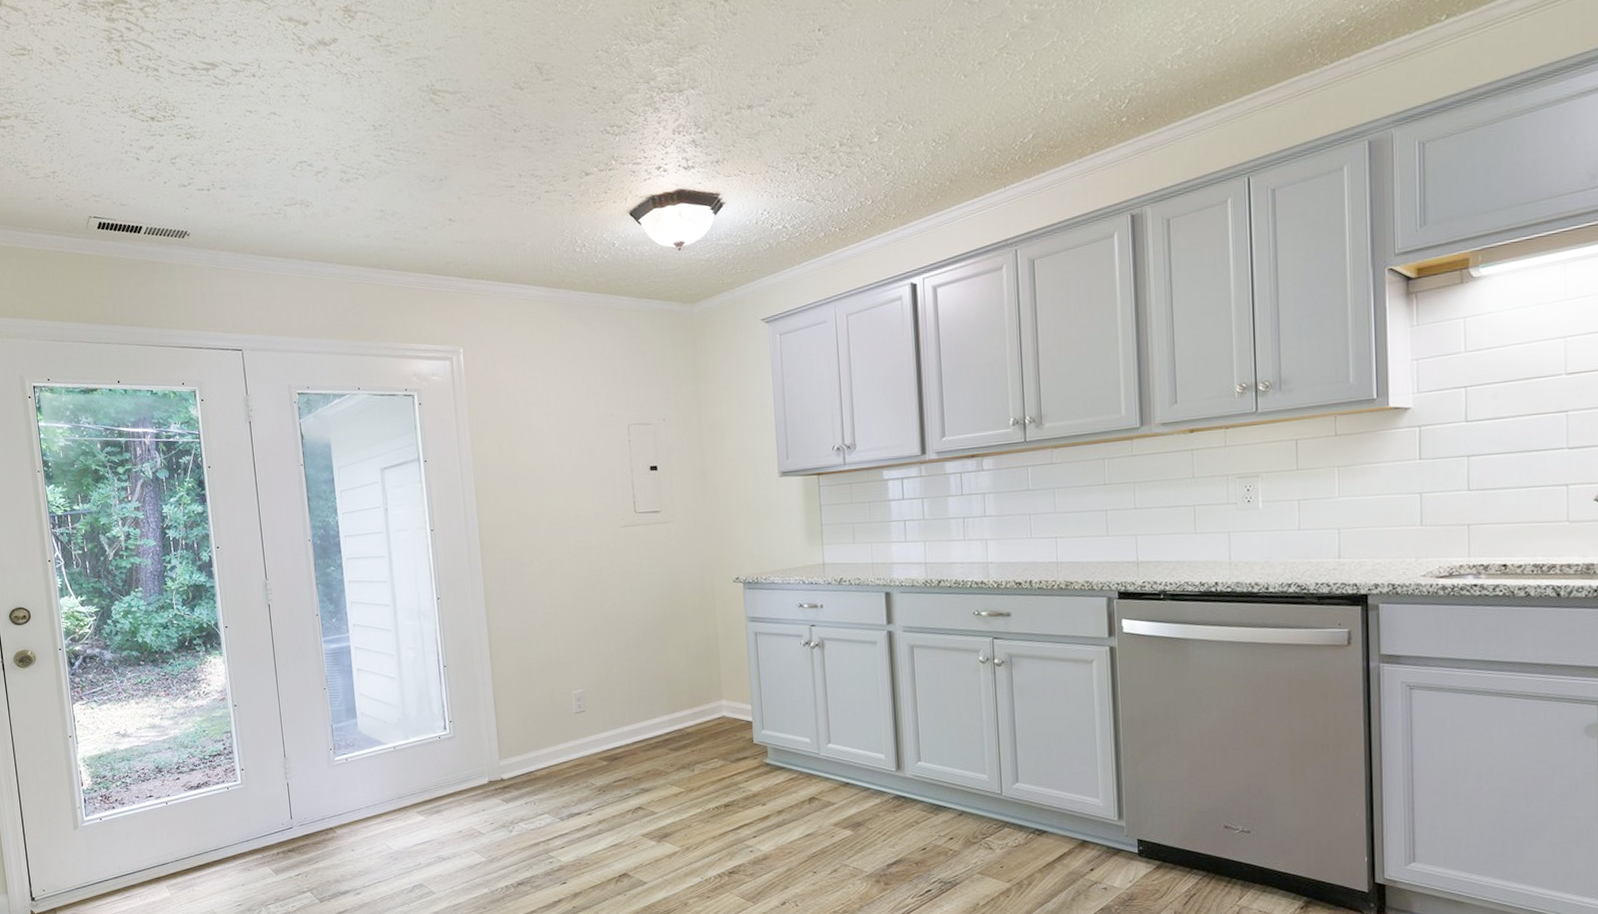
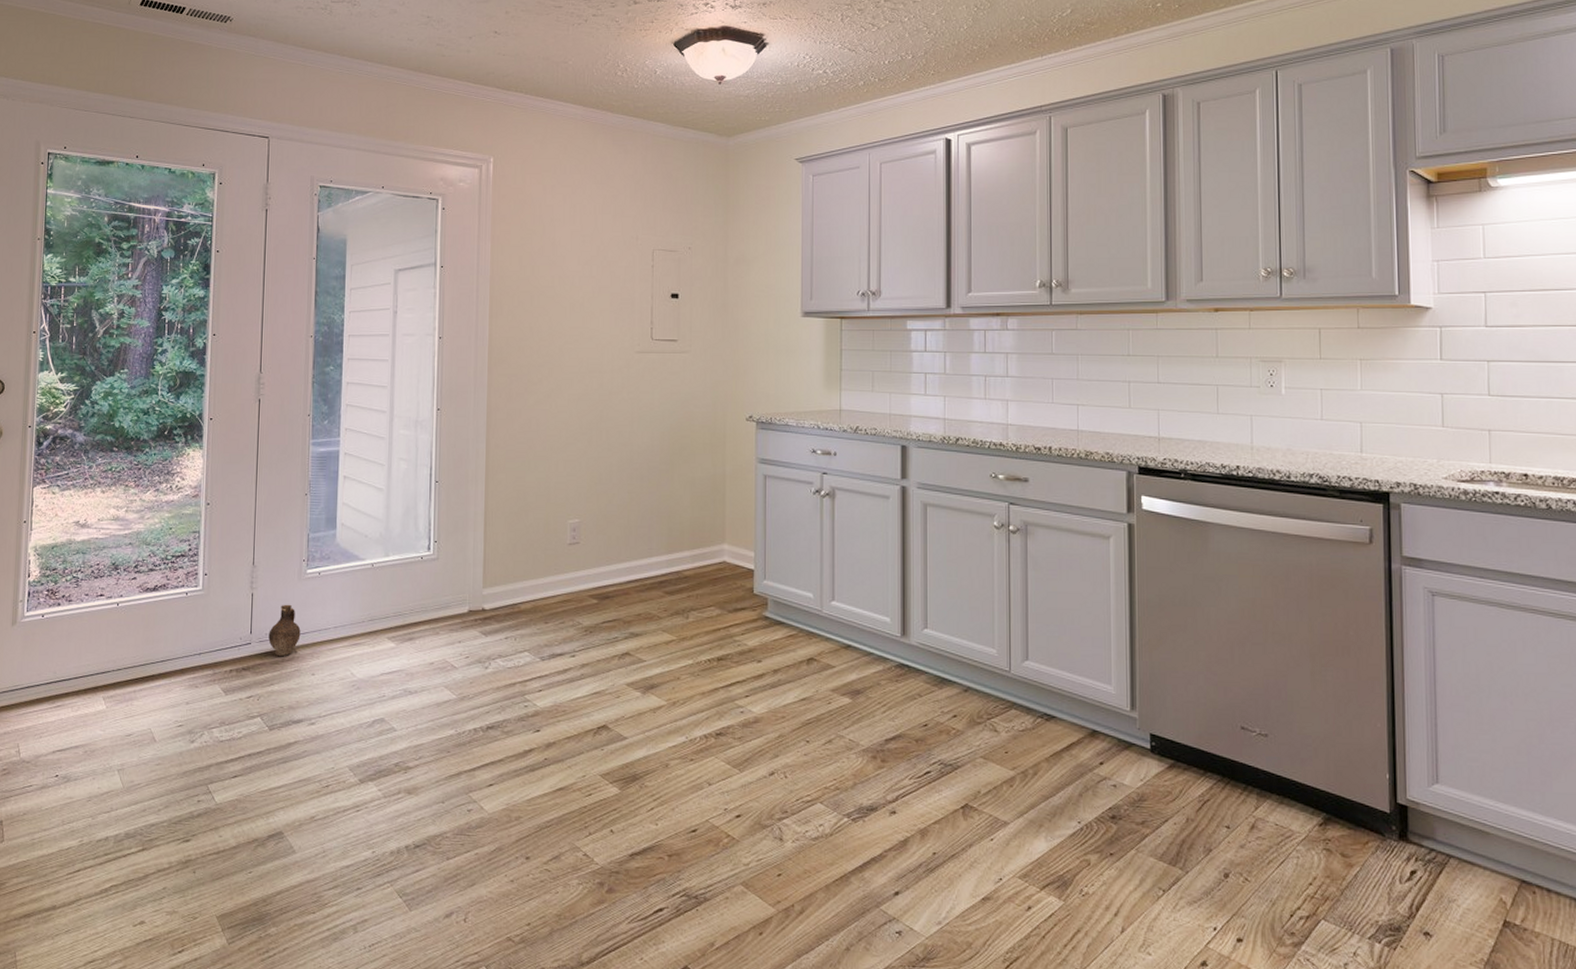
ceramic jug: none [307,790,337,837] -> present [268,604,301,657]

